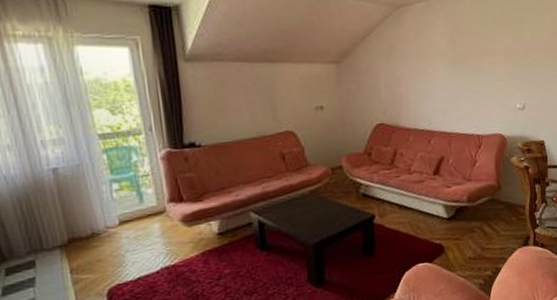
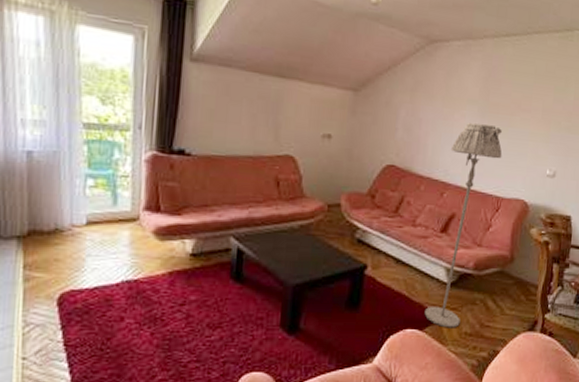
floor lamp: none [430,72,477,257] -> present [424,122,503,328]

